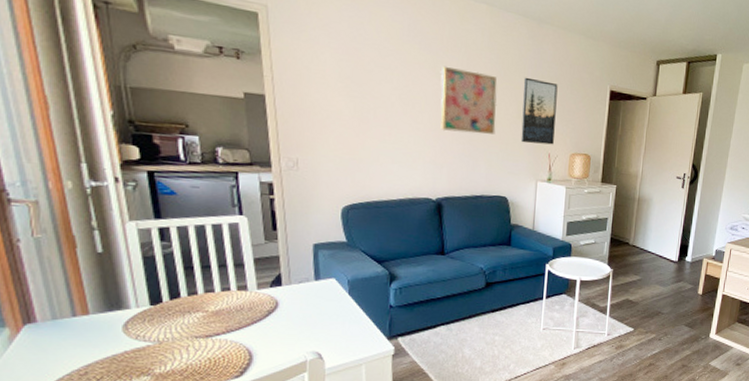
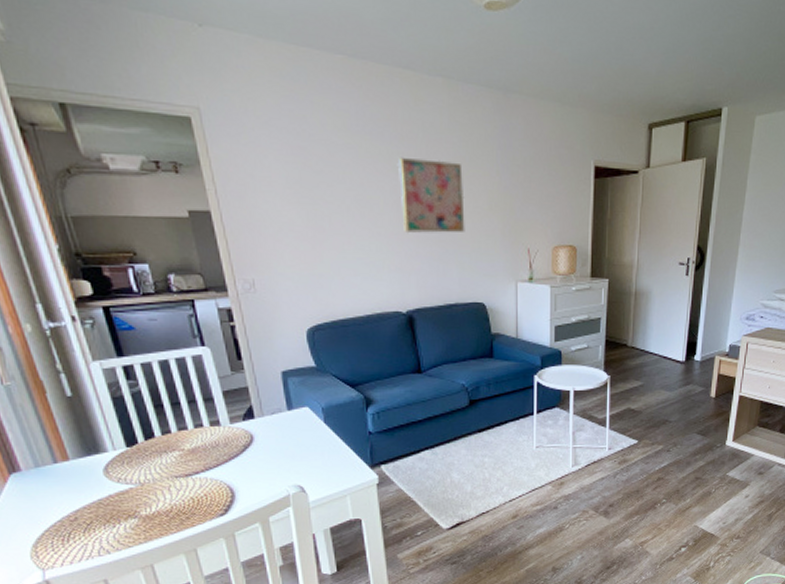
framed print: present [521,77,558,145] -> none [492,160,533,239]

